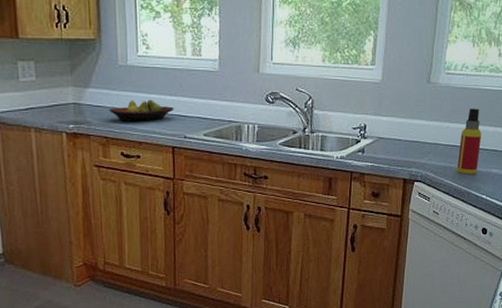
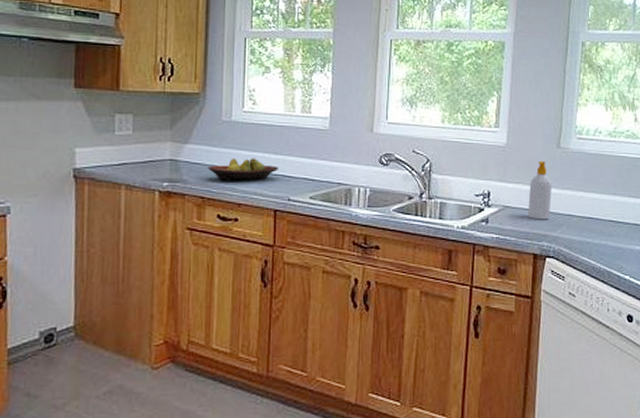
soap bottle: none [399,95,422,149] -> present [527,161,552,220]
spray bottle: present [457,108,482,174] -> none [594,177,621,251]

